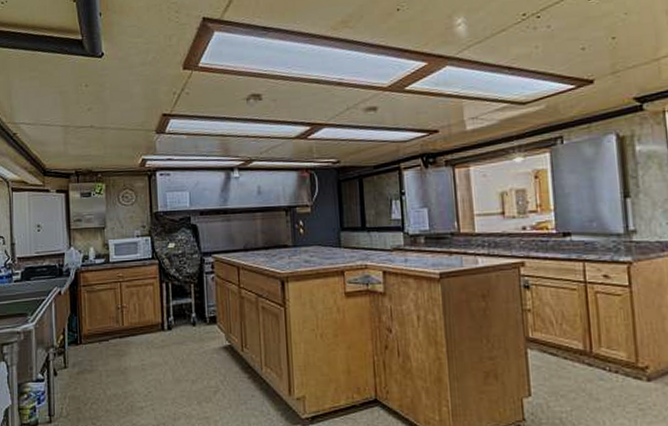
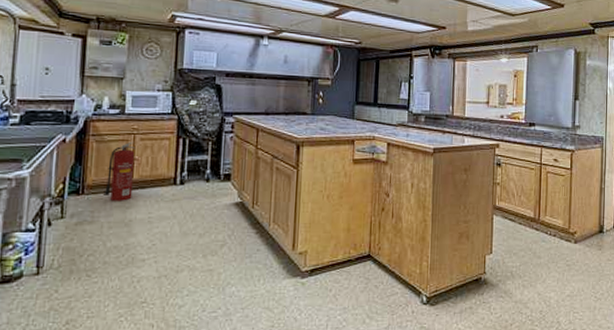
fire extinguisher: none [100,289,125,350] -> present [105,141,136,201]

